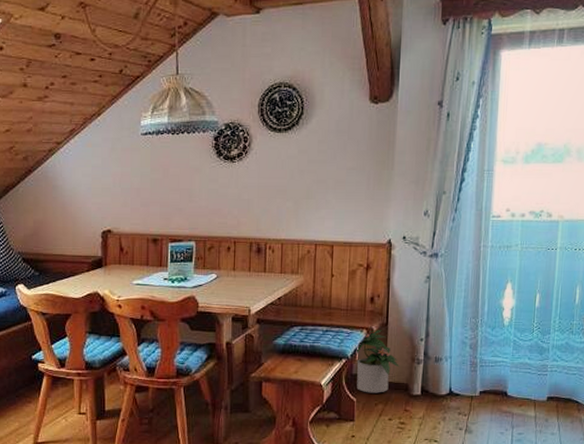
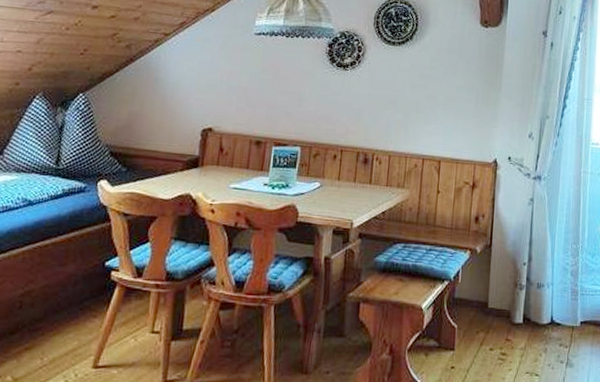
potted plant: present [356,330,399,393] -> none [458,251,502,320]

